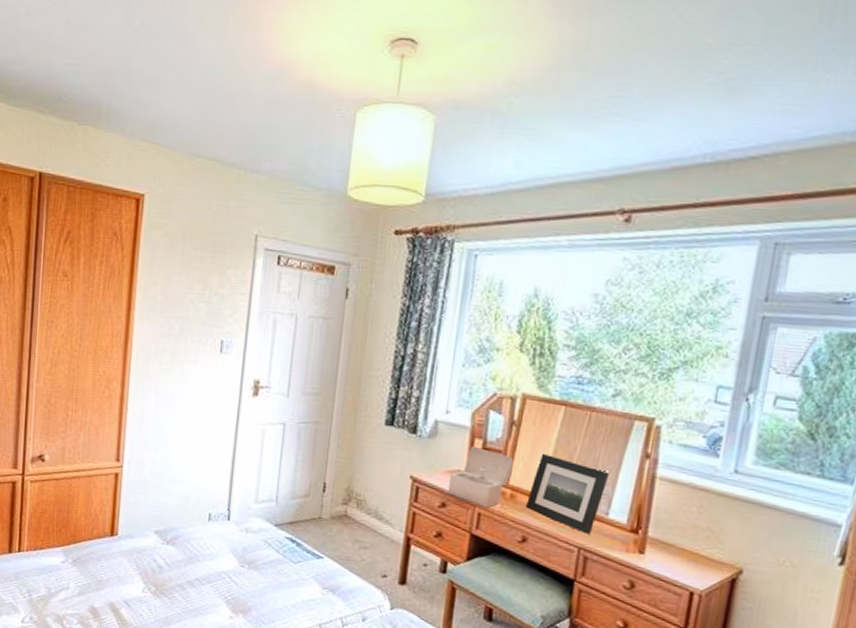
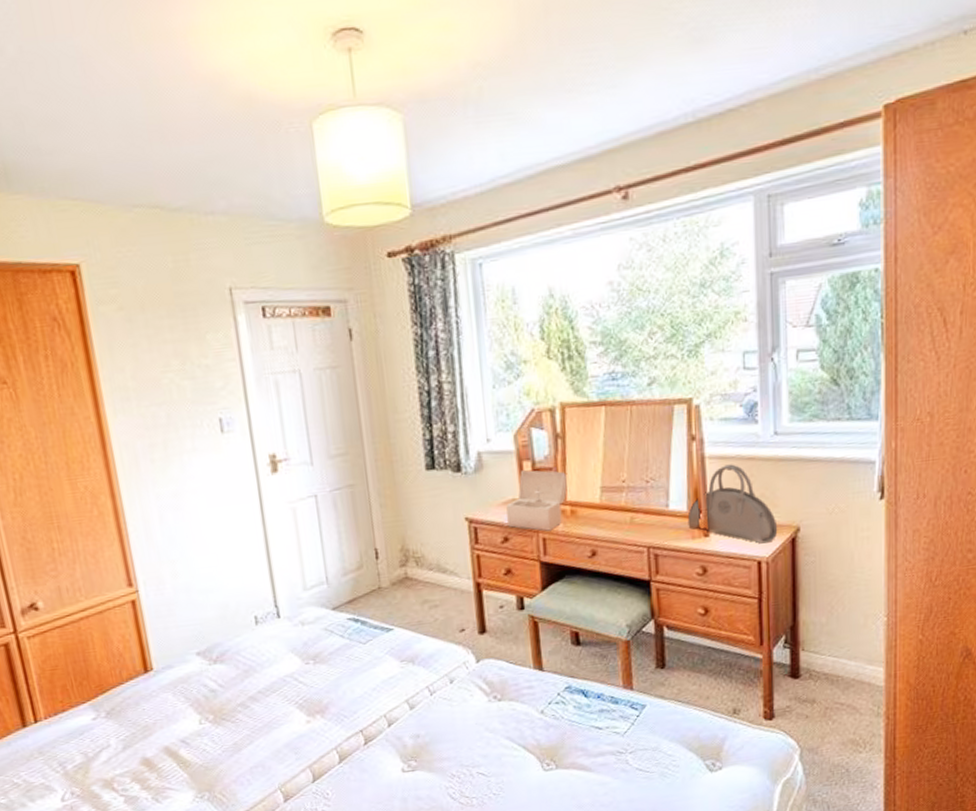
picture frame: present [526,453,610,535] -> none [588,459,661,532]
handbag: none [624,489,719,577] -> present [687,464,778,544]

